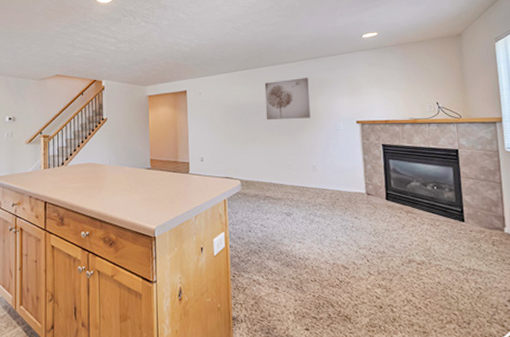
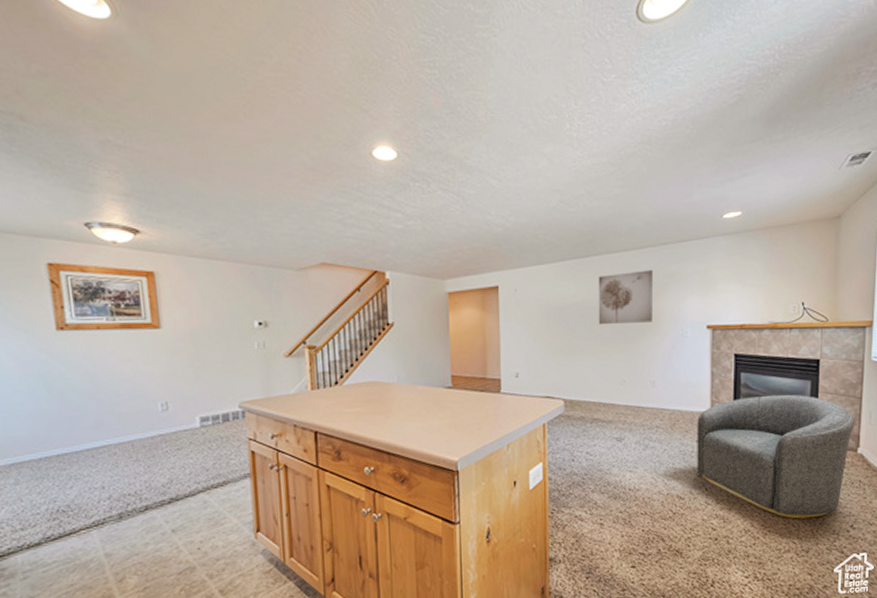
armchair: none [355,178,498,292] -> present [696,394,854,519]

